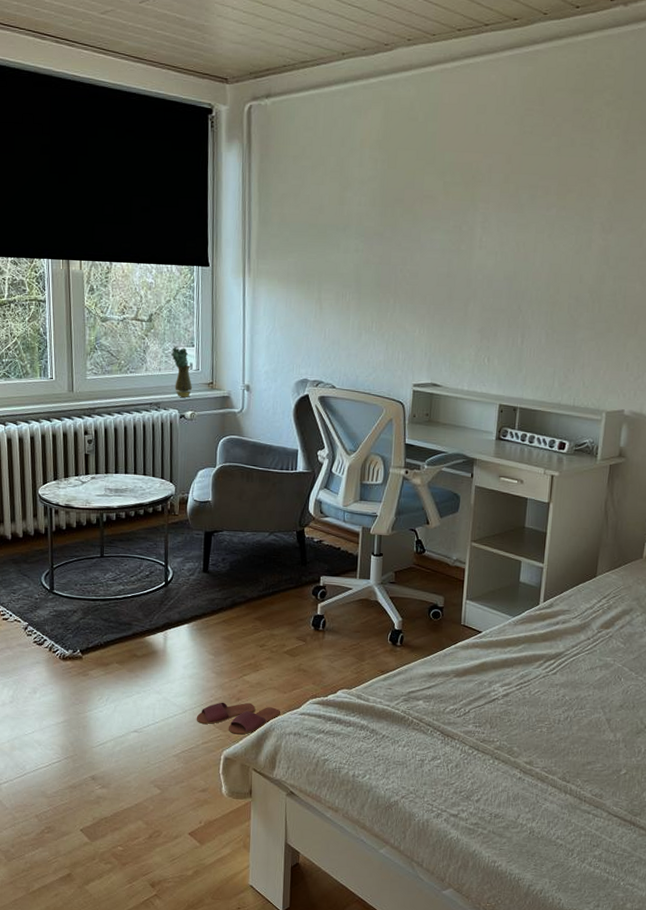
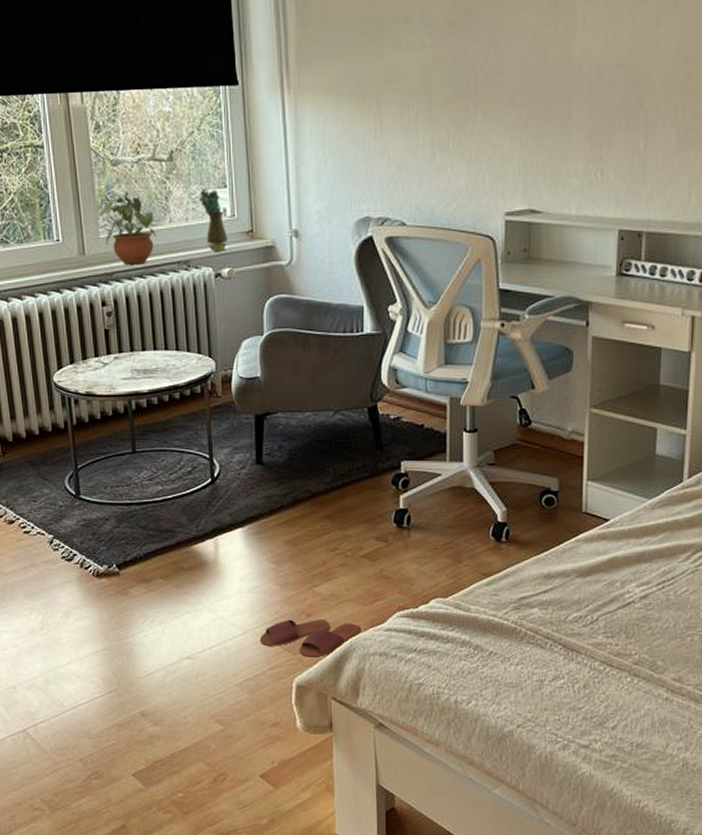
potted plant: none [86,343,134,403] -> present [98,191,156,265]

